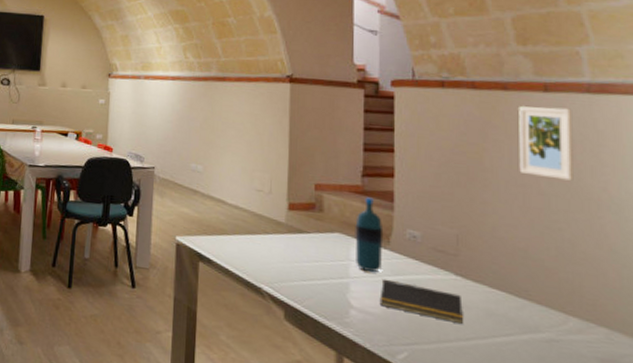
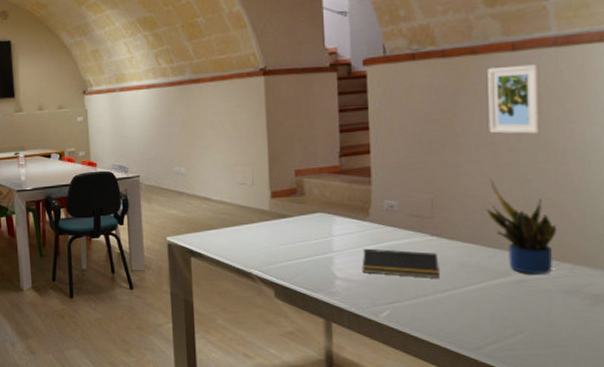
water bottle: present [355,197,384,272] -> none [335,175,363,243]
potted plant: none [515,223,591,337] -> present [486,180,556,274]

